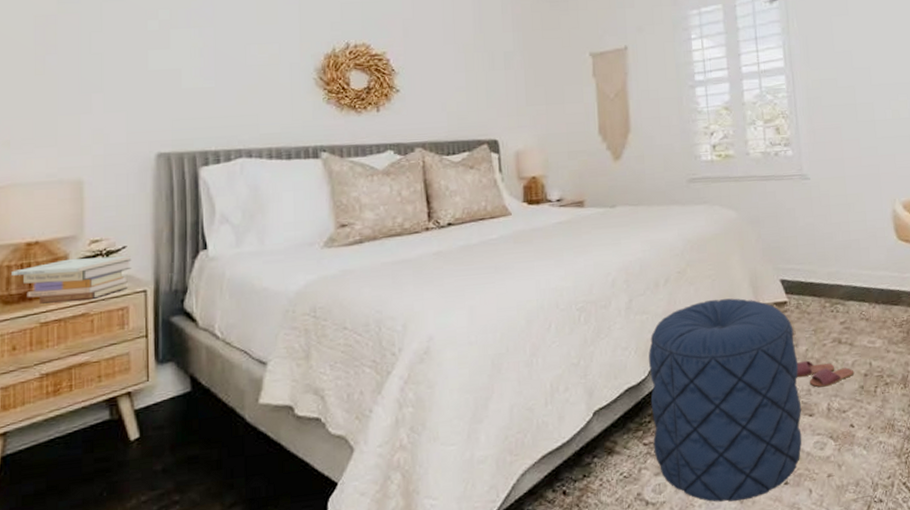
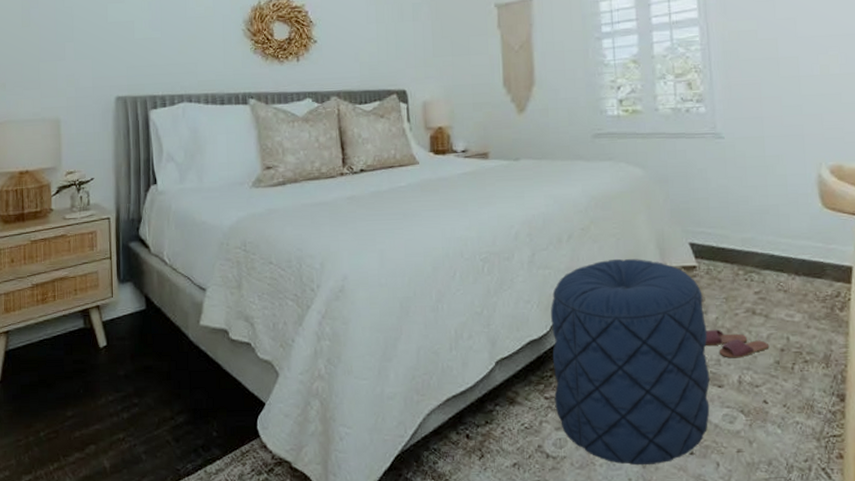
books: present [11,255,132,304] -> none [9,186,98,224]

